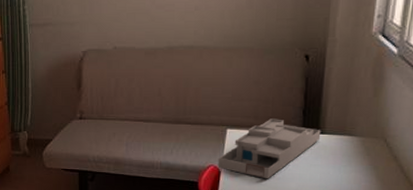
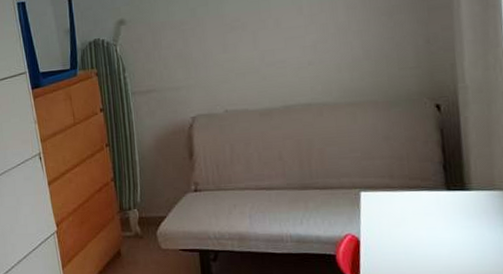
desk organizer: present [217,118,321,179] -> none [355,176,468,247]

